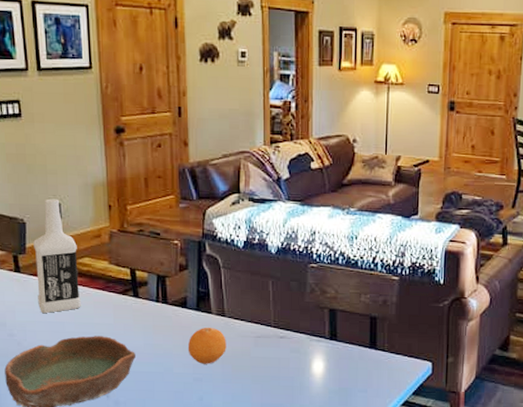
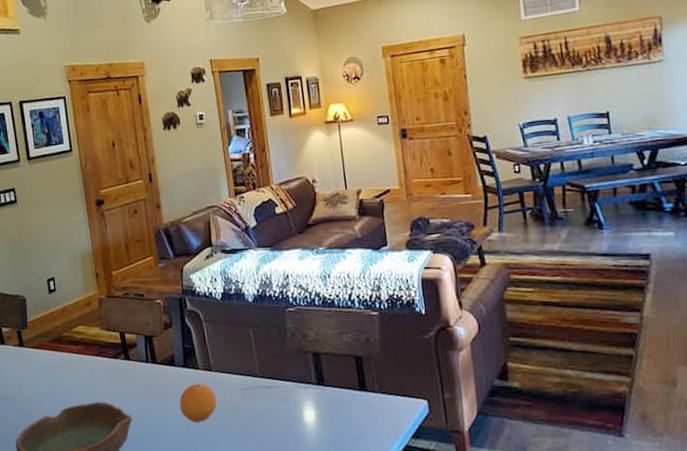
vodka: present [33,198,81,313] -> none [33,273,79,384]

